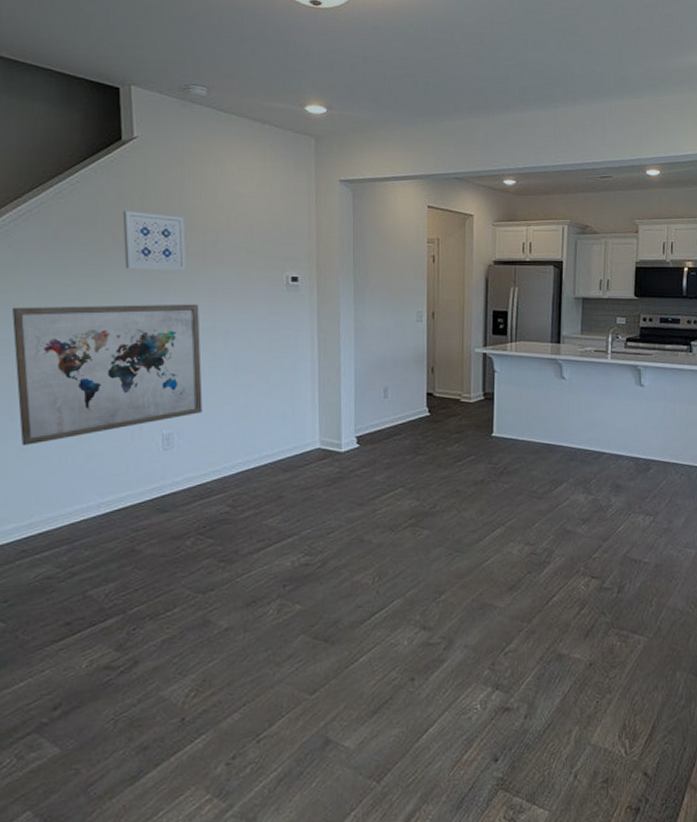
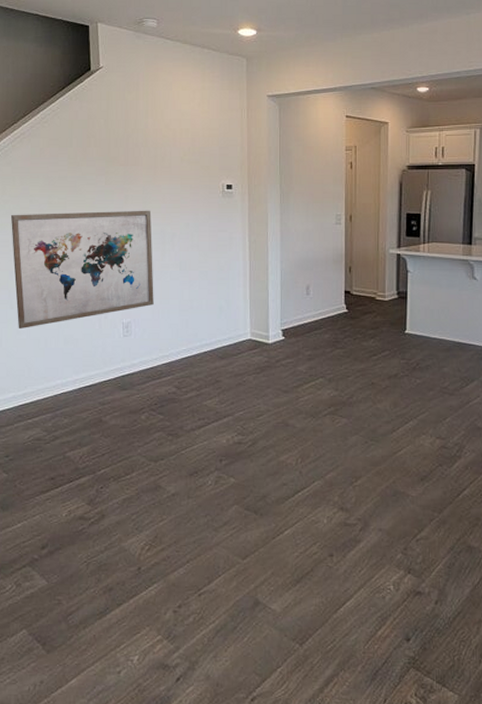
wall art: present [122,211,187,271] -> none [92,131,141,182]

